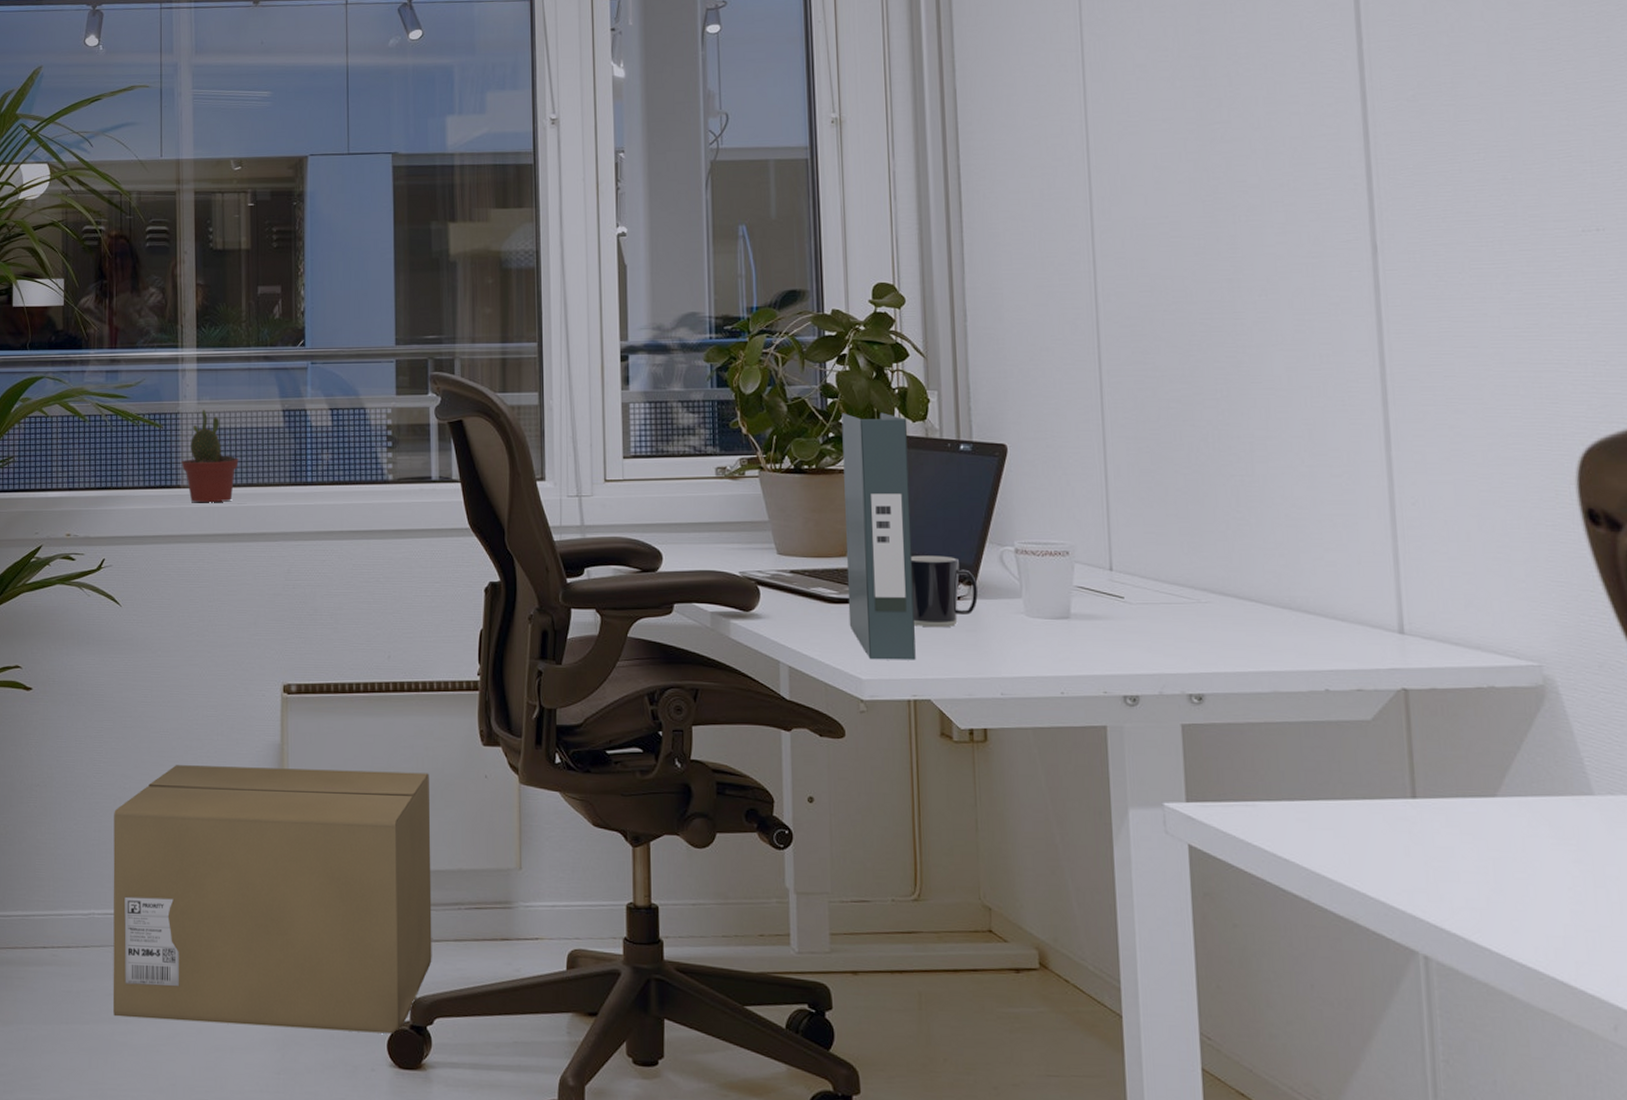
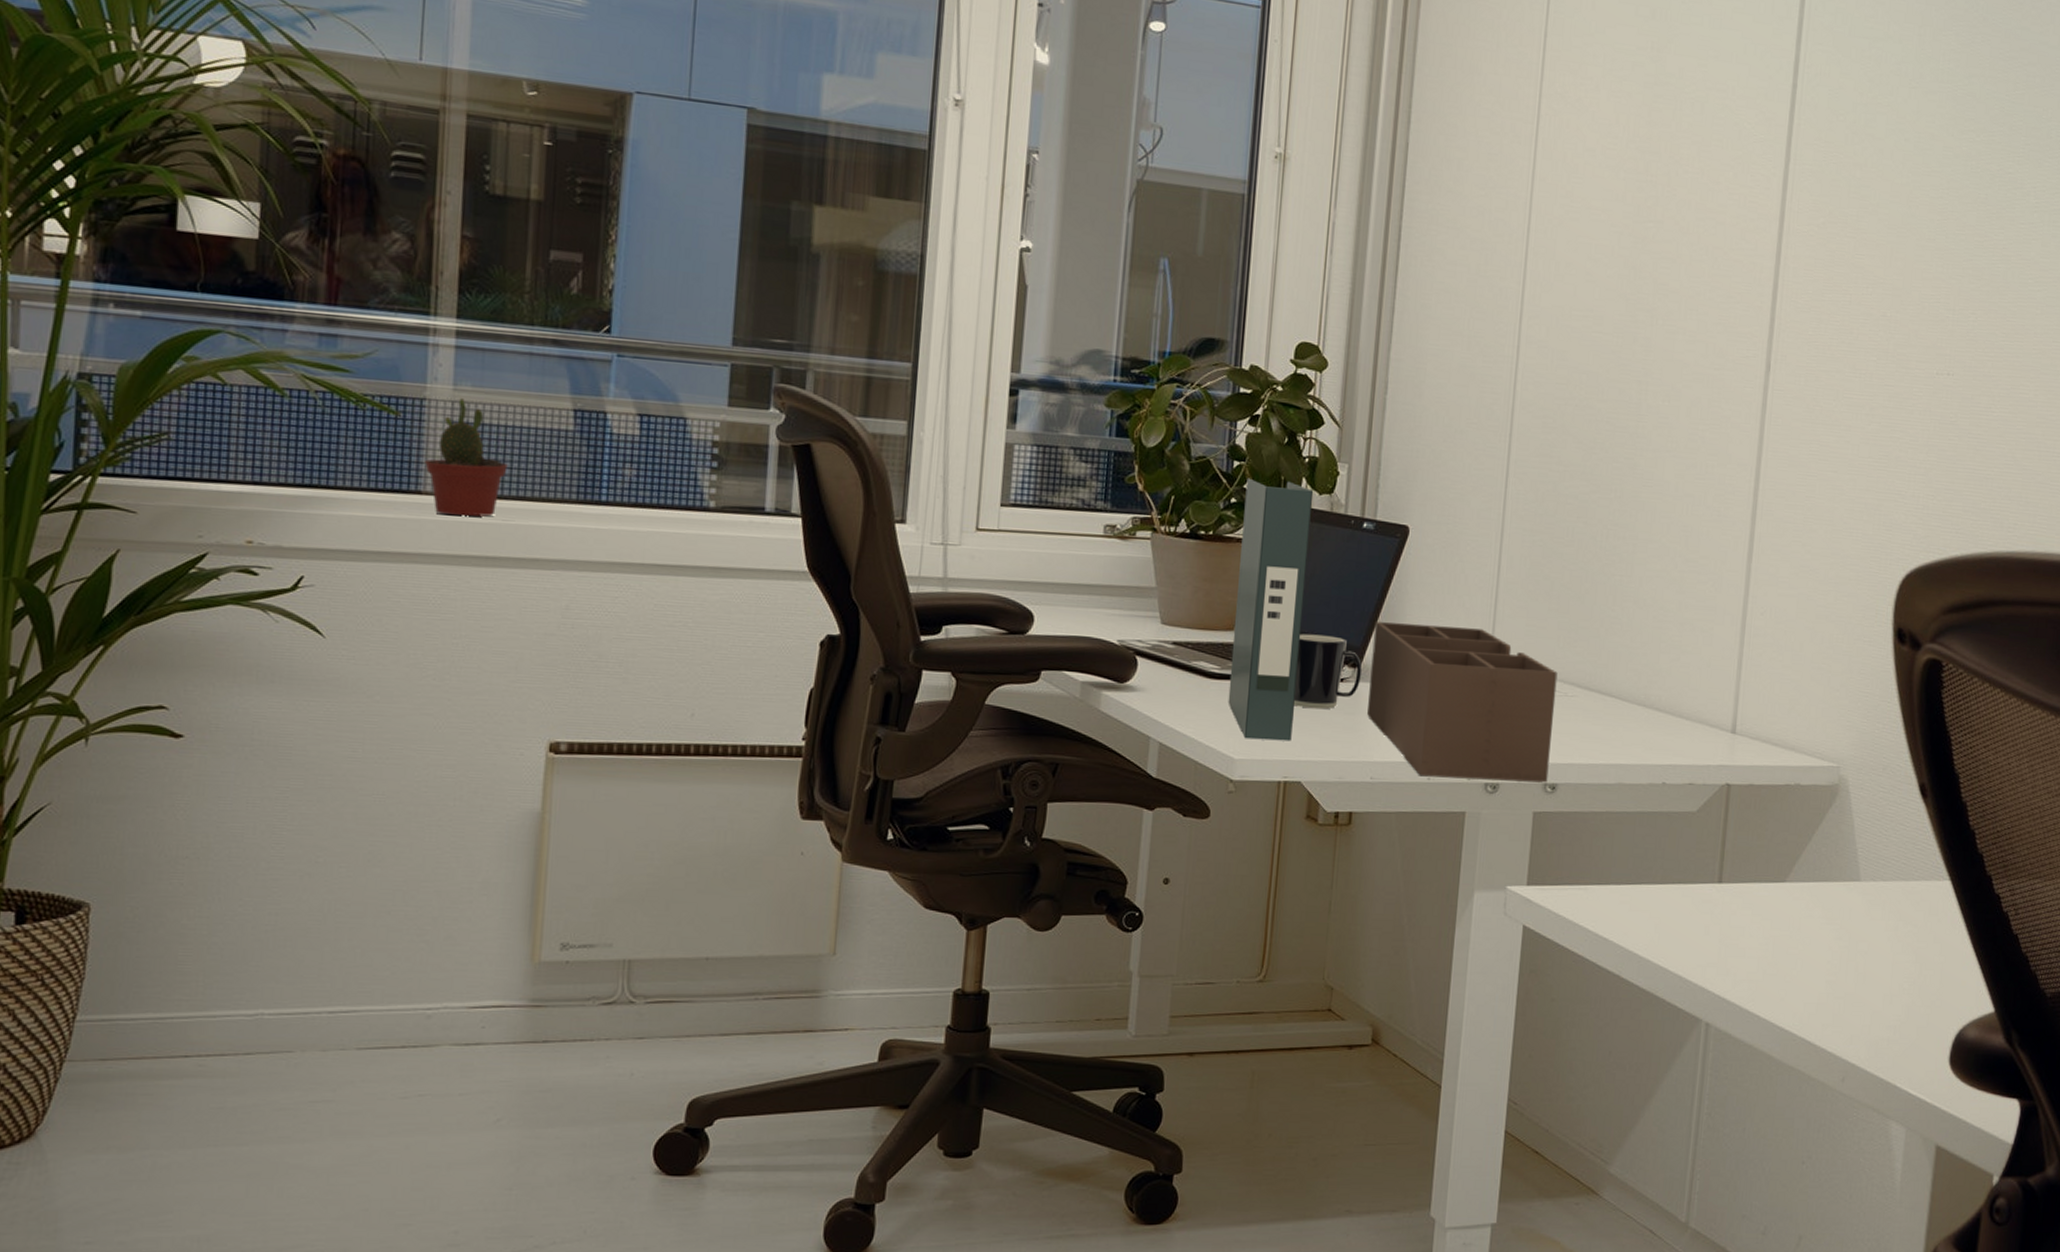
box: present [113,765,432,1034] -> none [285,835,732,1138]
desk organizer: none [984,539,1193,694] -> present [1367,622,1558,783]

